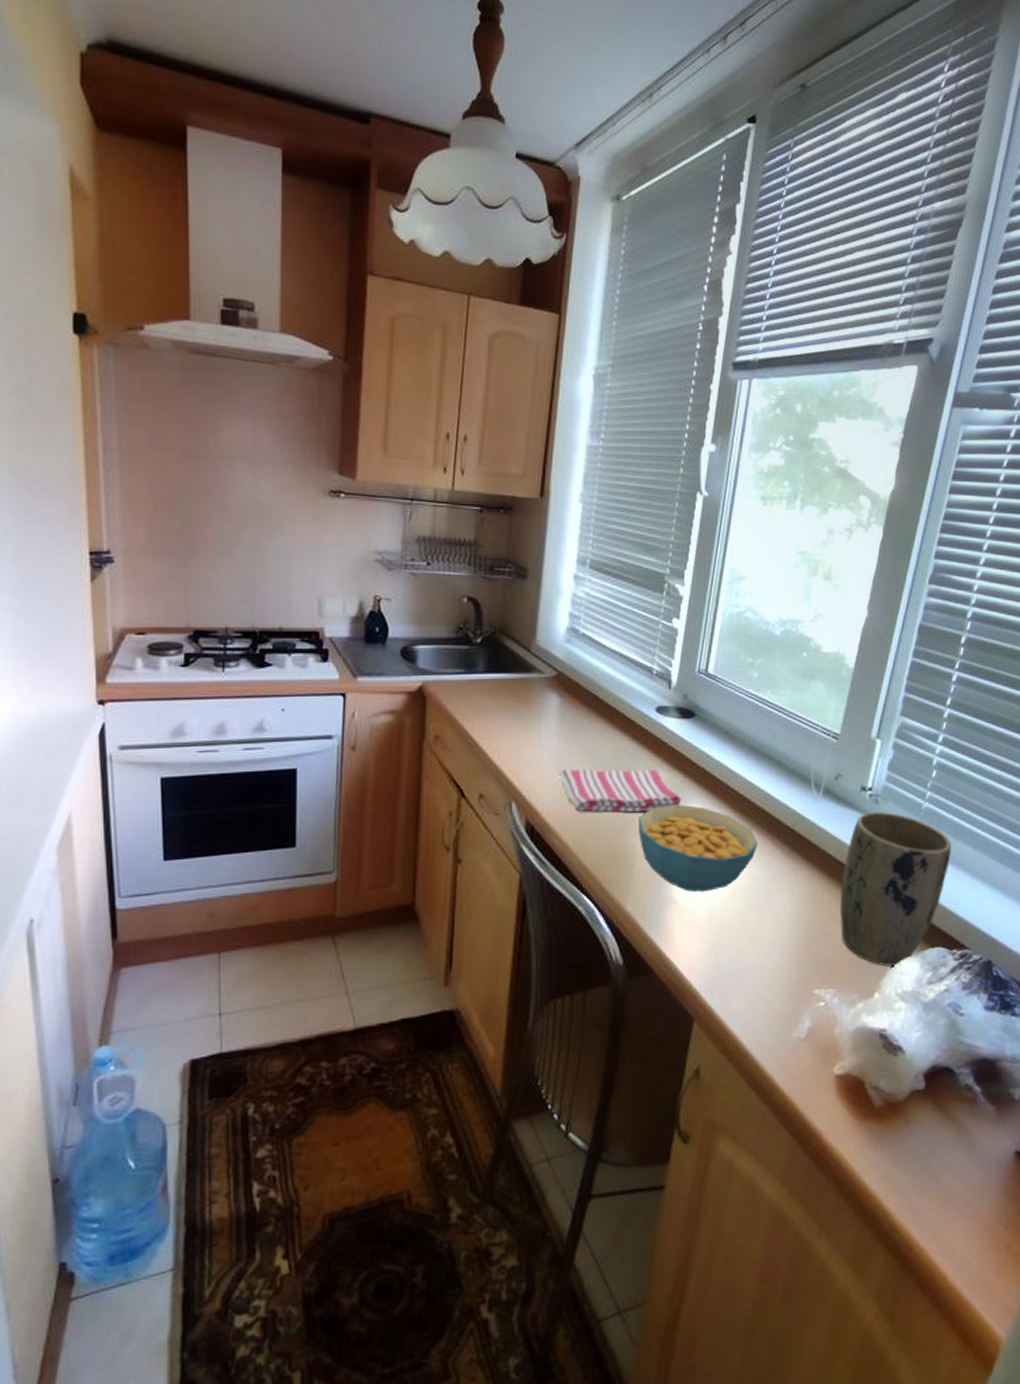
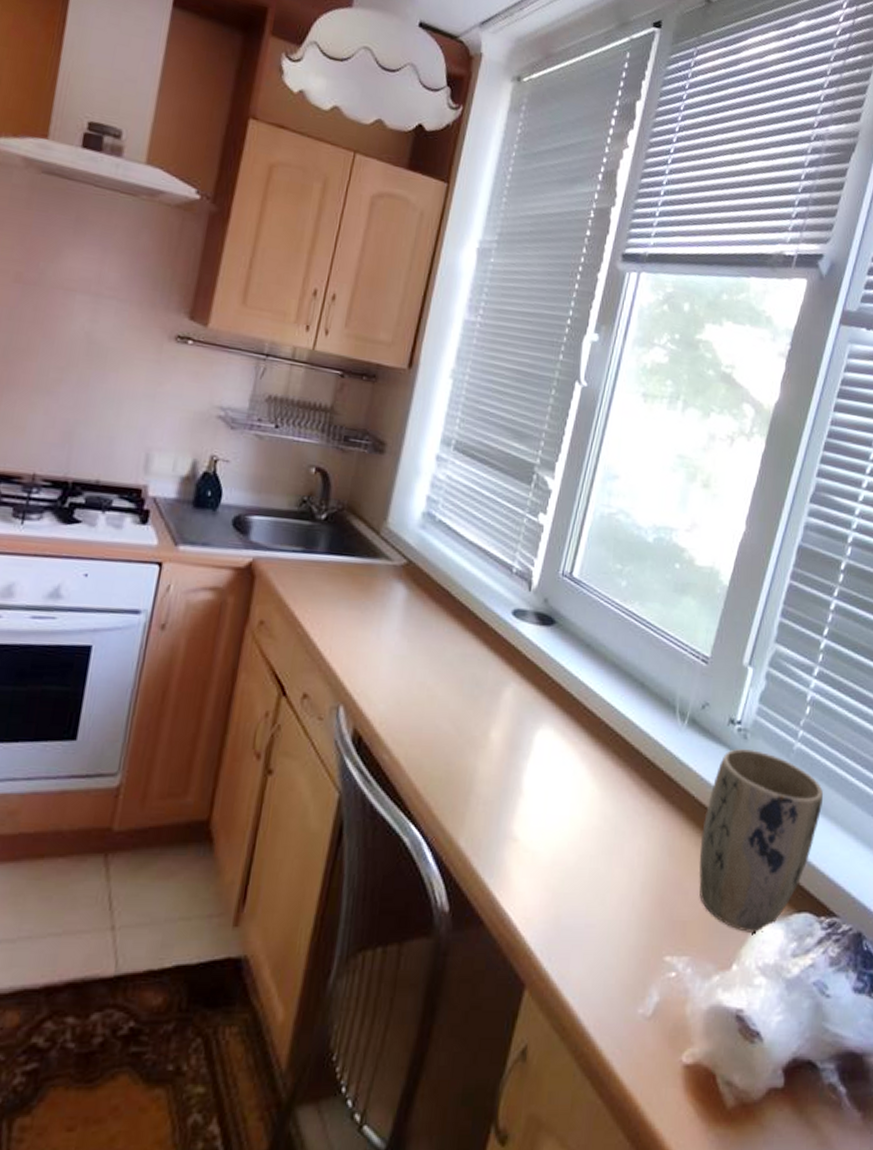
dish towel: present [559,769,682,813] -> none [397,672,533,730]
cereal bowl: present [639,804,757,892] -> none [481,722,613,830]

